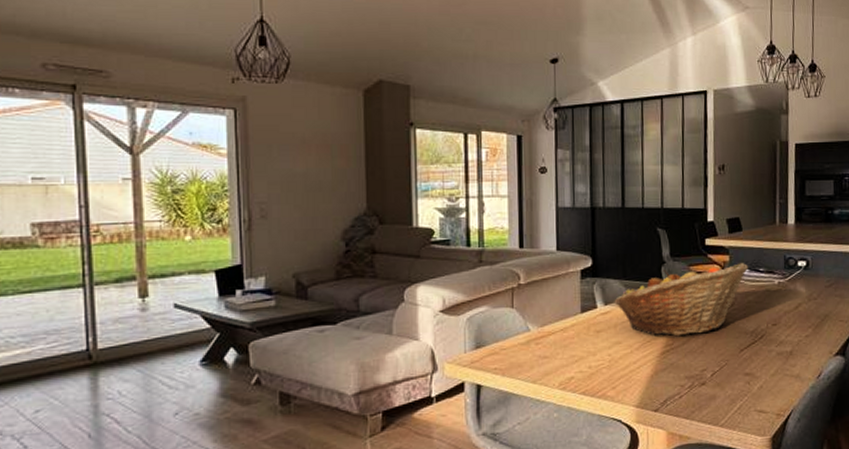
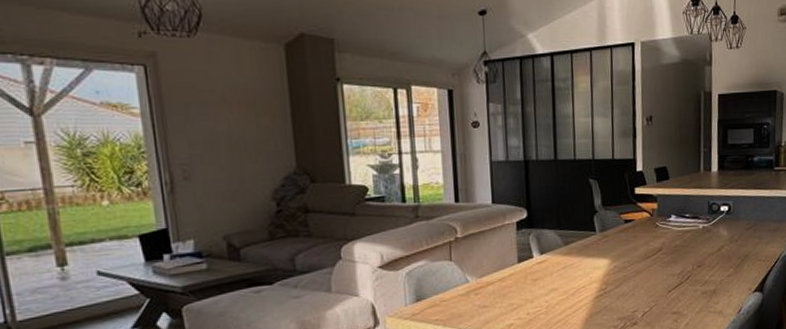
fruit basket: present [614,263,749,337] -> none [549,210,676,282]

